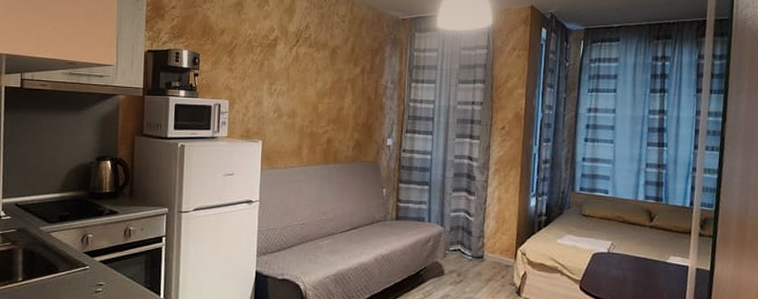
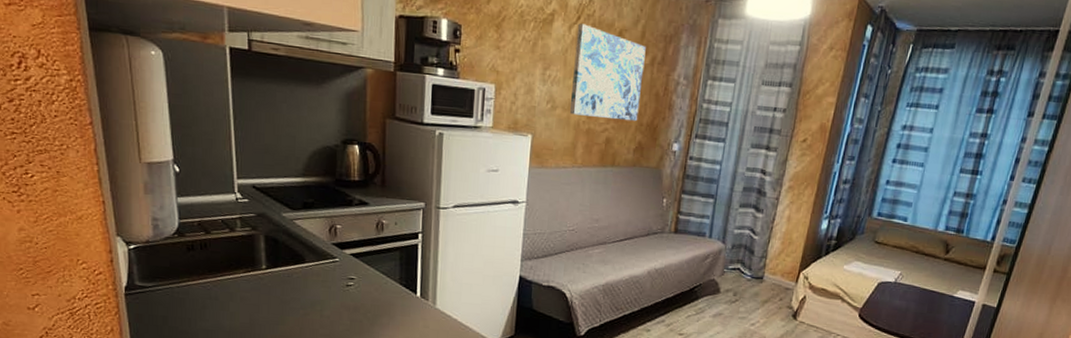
wall art: none [294,45,356,123] -> present [569,23,646,122]

